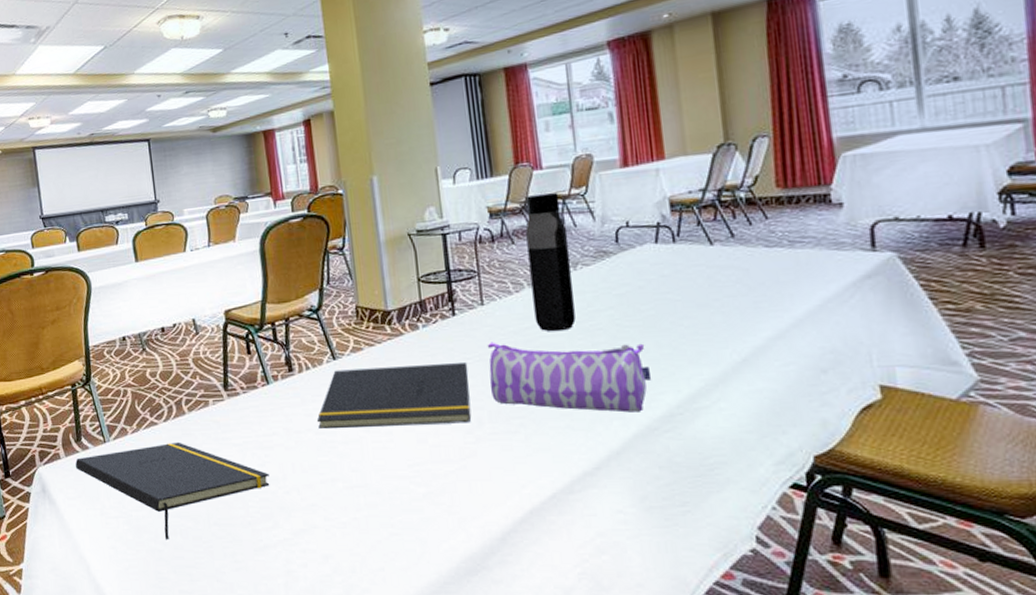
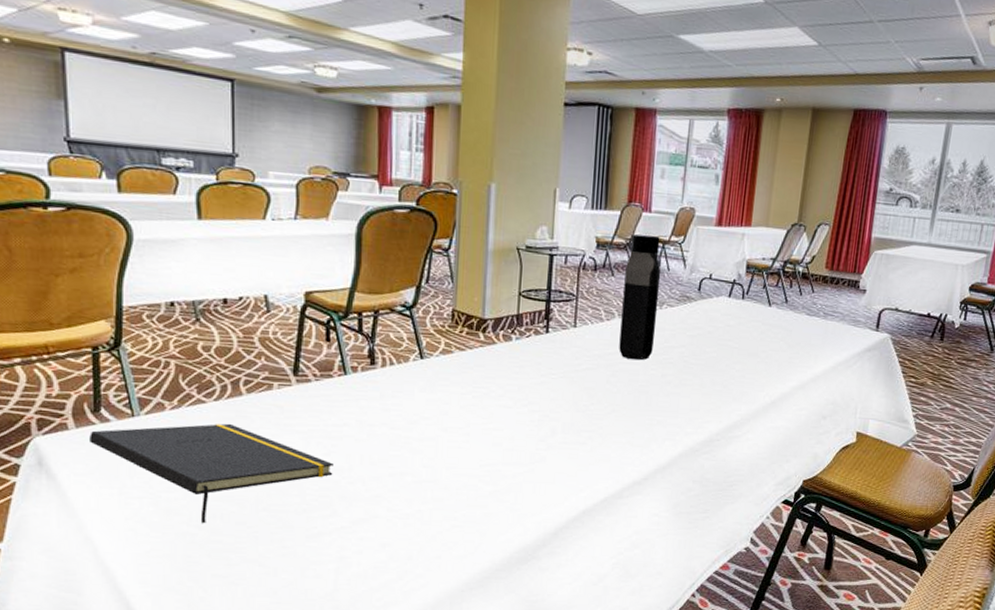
notepad: present [316,363,472,430] -> none [393,369,552,432]
pencil case: present [487,342,652,413] -> none [569,362,703,436]

